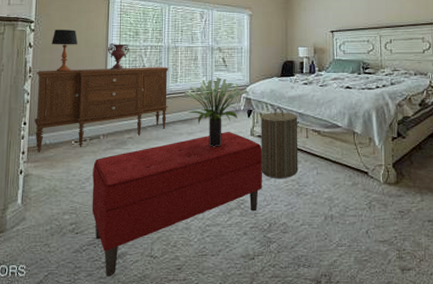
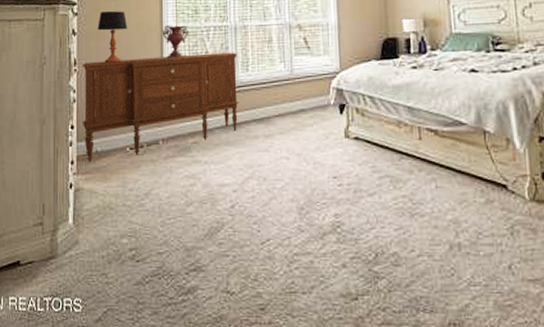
bench: present [91,131,263,278] -> none [152,132,364,317]
potted plant: present [184,76,248,147] -> none [258,62,339,153]
laundry hamper: present [261,107,299,178] -> none [357,100,411,193]

